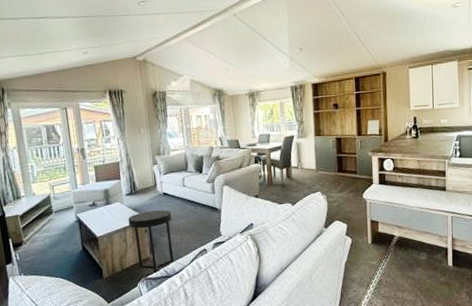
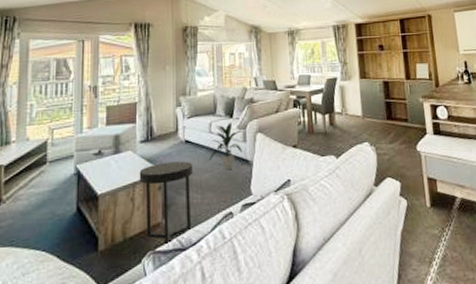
indoor plant: none [185,177,213,216] -> present [210,122,244,169]

